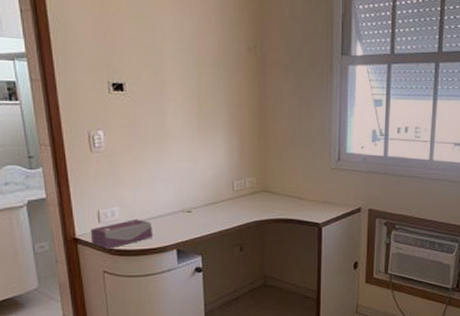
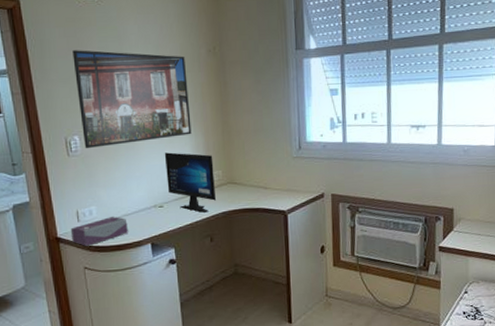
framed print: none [100,37,226,145] -> present [72,50,192,148]
computer monitor: none [195,155,248,220] -> present [164,152,216,213]

